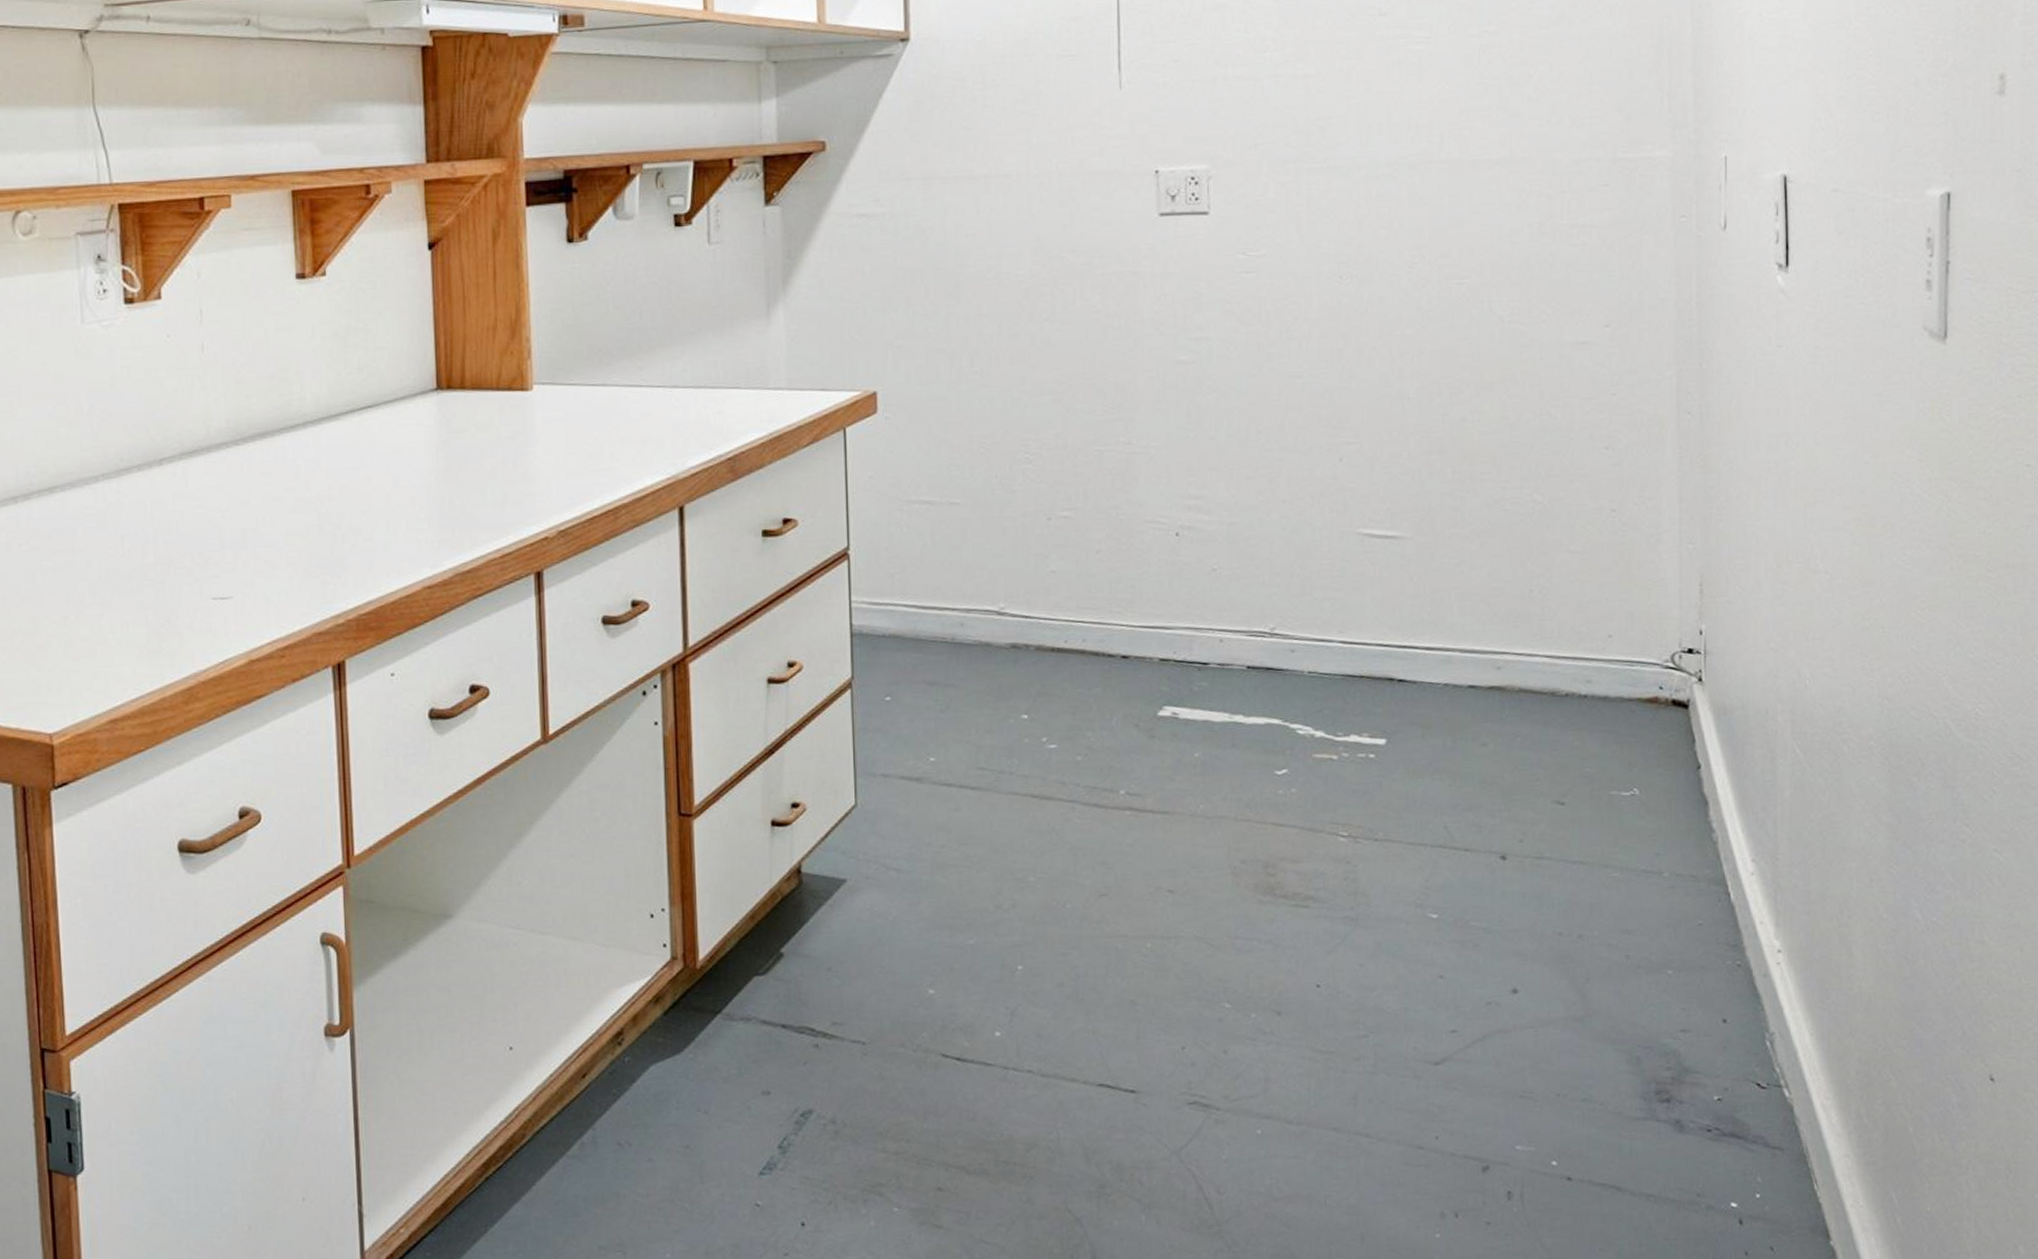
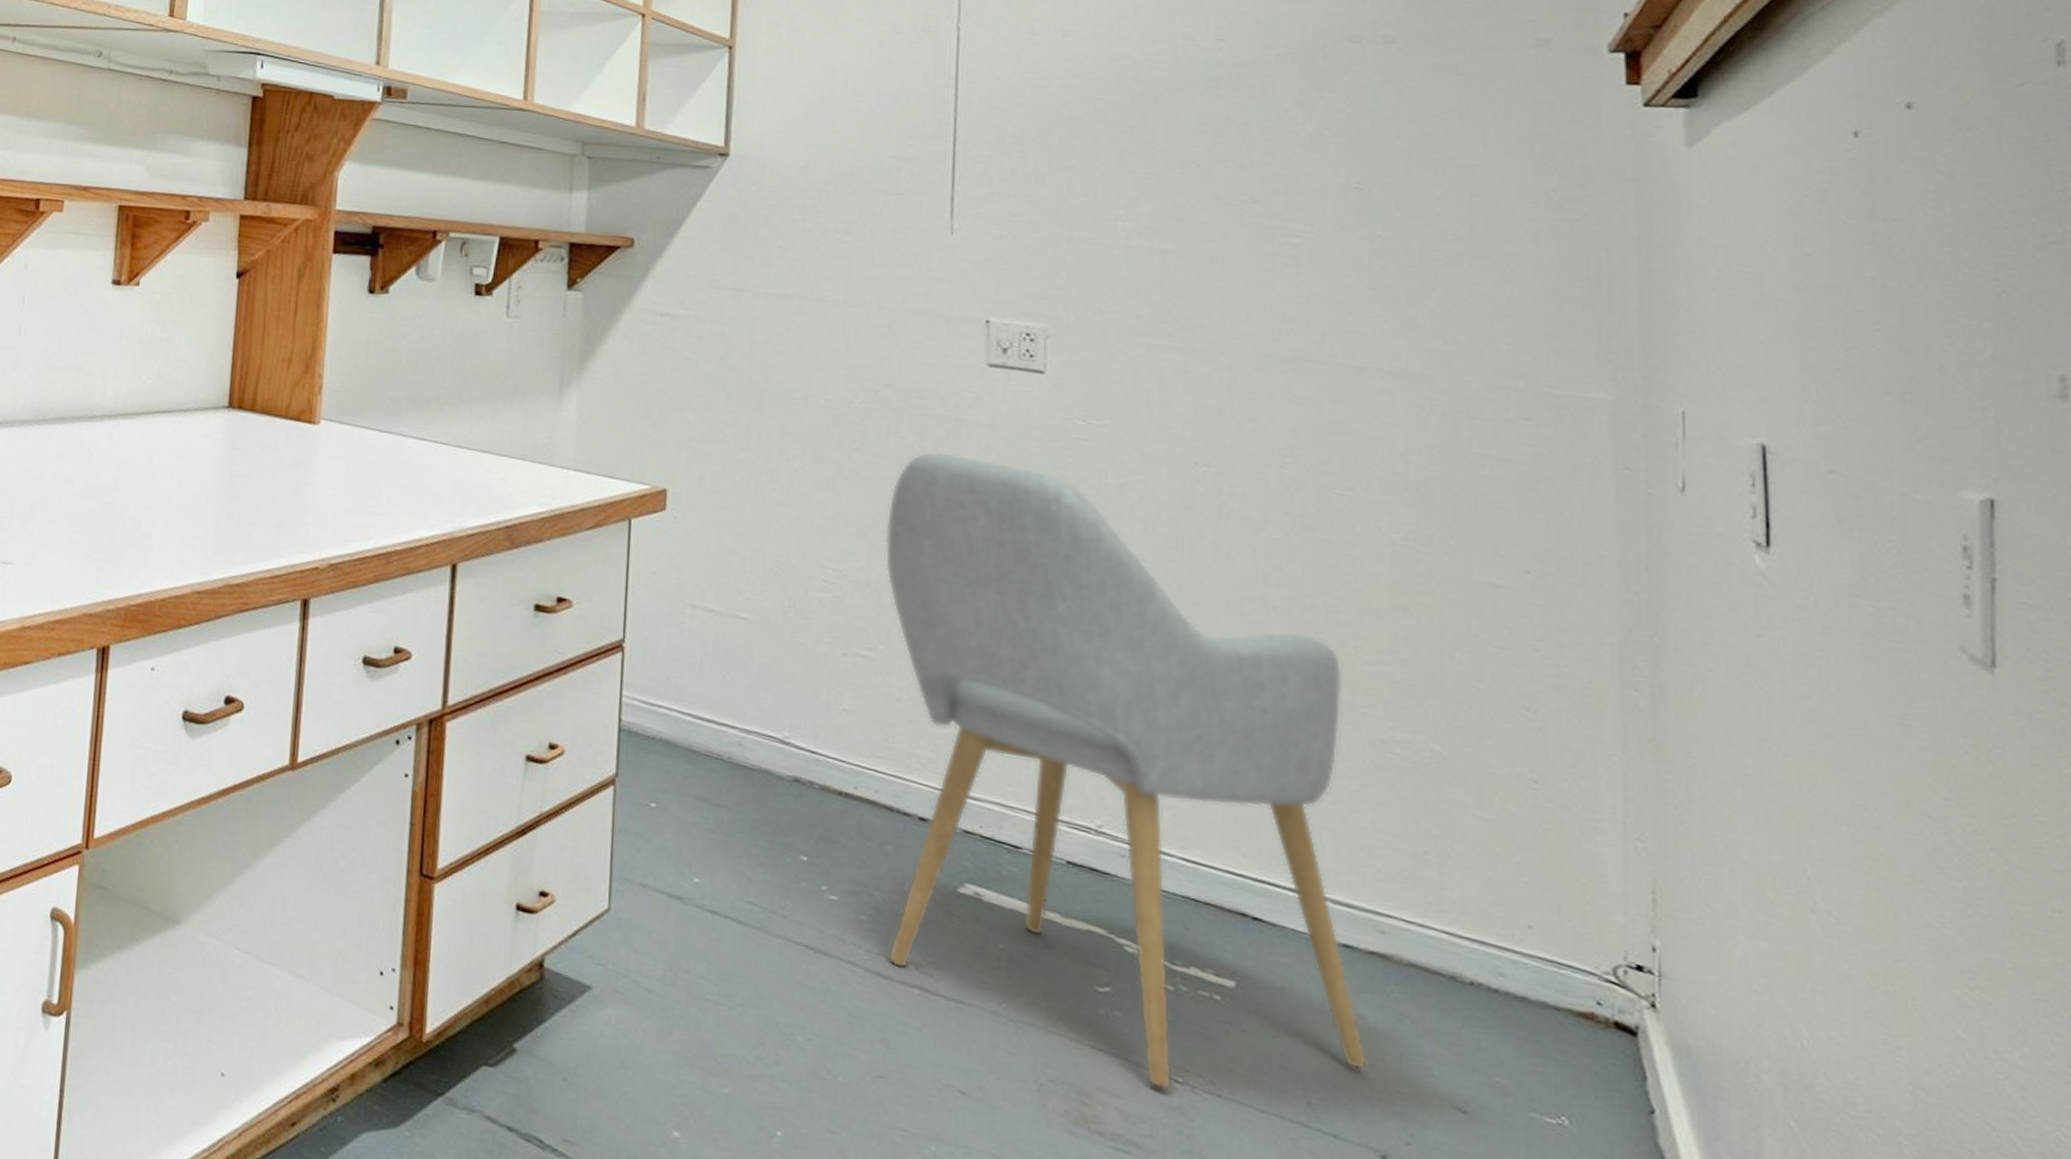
chair: none [1077,307,1490,847] -> present [885,451,1368,1091]

